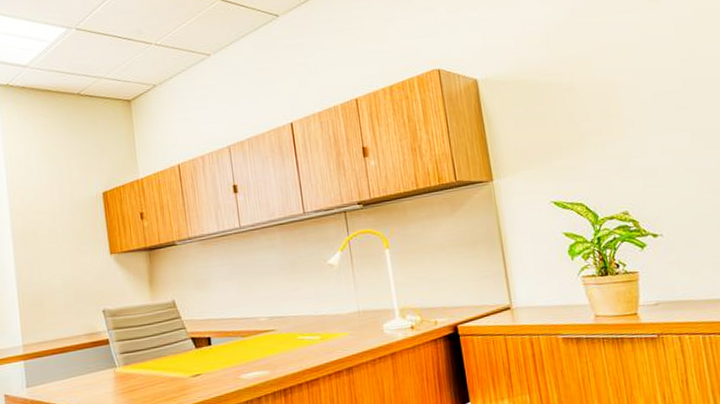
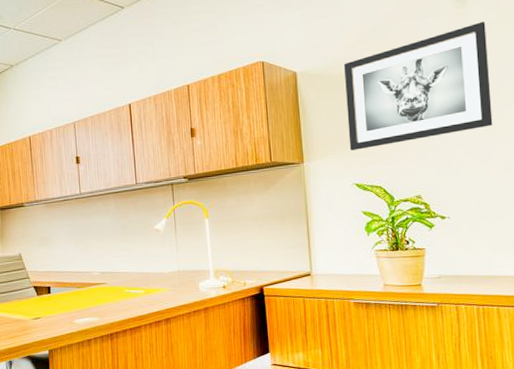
wall art: none [530,16,701,164] -> present [344,22,493,150]

